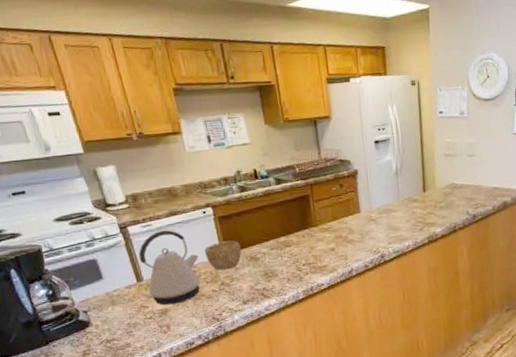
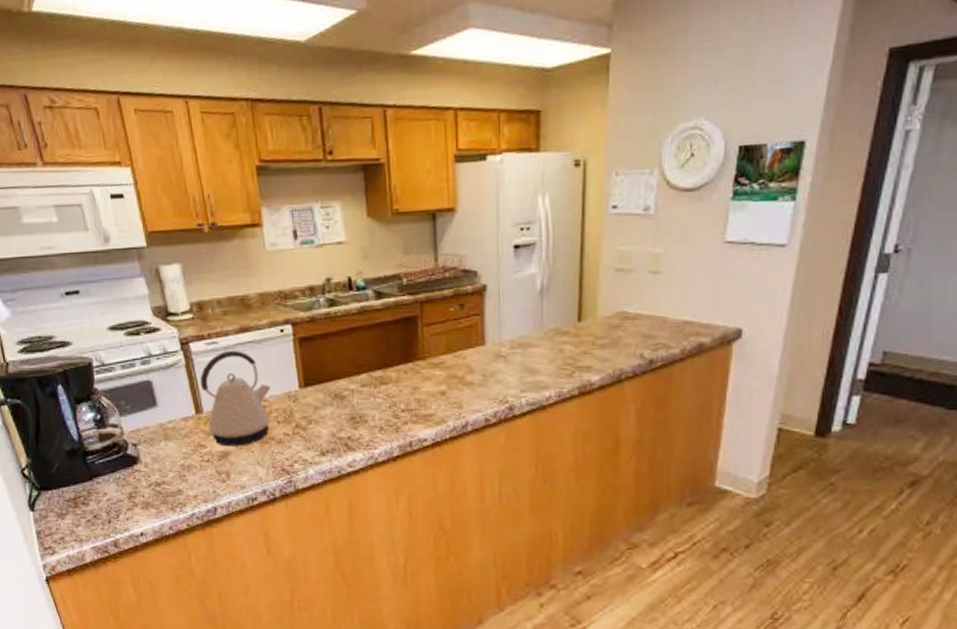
bowl: present [204,240,242,271] -> none [279,370,325,409]

